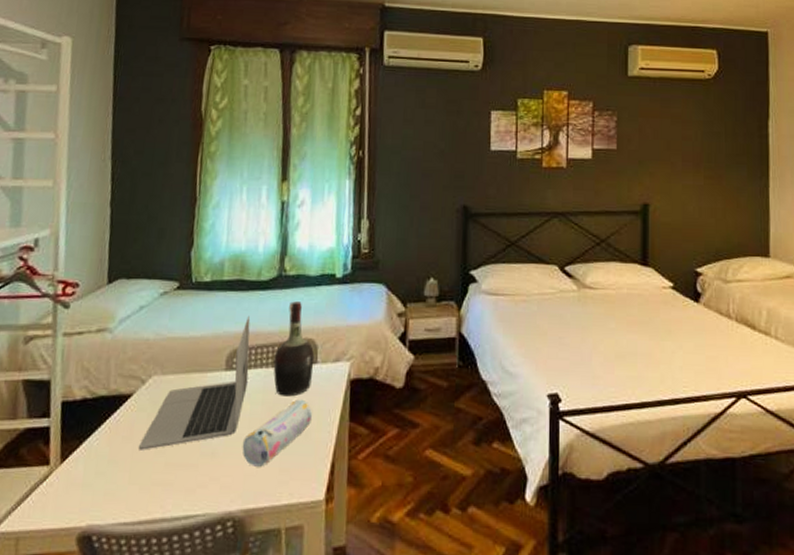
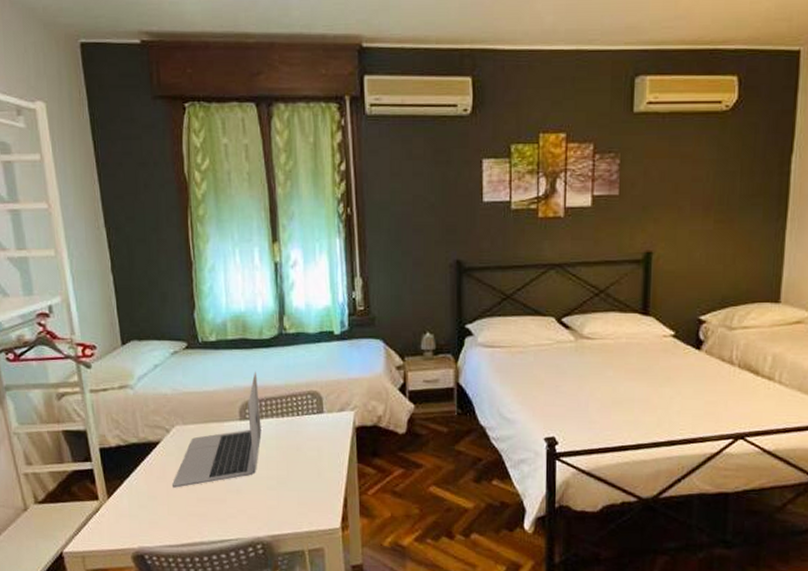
pencil case: present [242,399,313,467] -> none [263,444,324,501]
cognac bottle: present [273,301,315,397] -> none [283,357,321,442]

